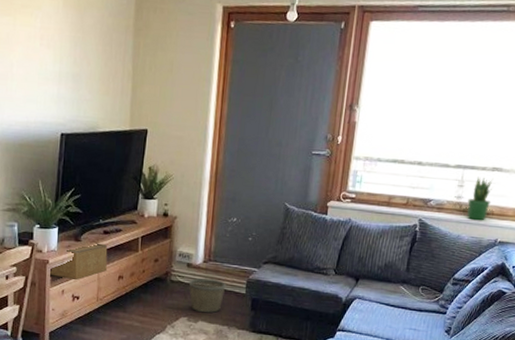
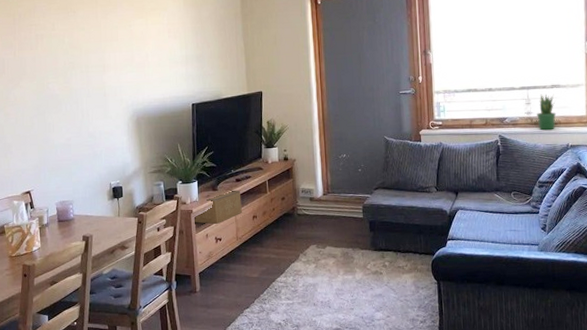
basket: present [188,278,227,313] -> none [313,208,346,239]

